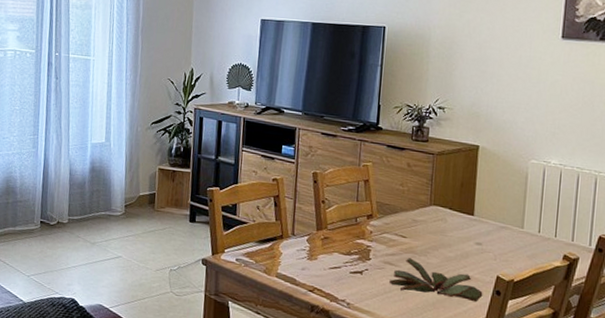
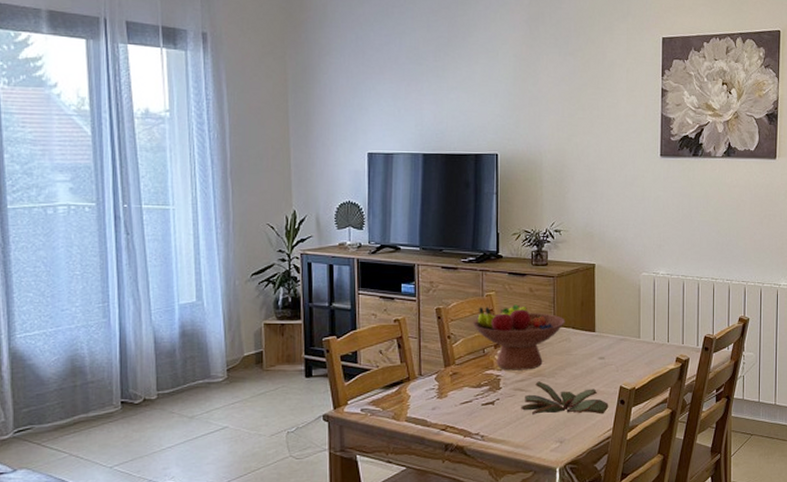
fruit bowl: none [347,176,443,245] -> present [472,304,566,371]

